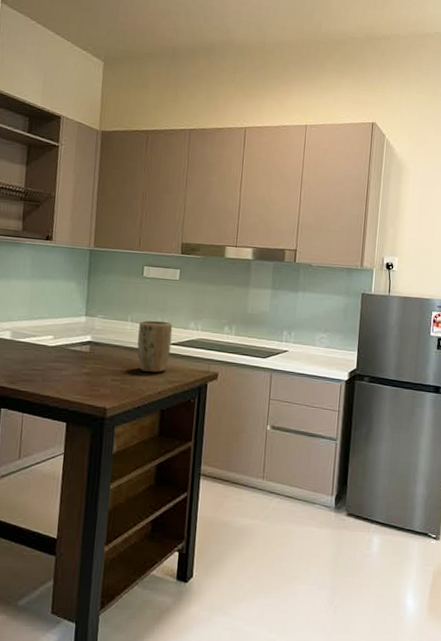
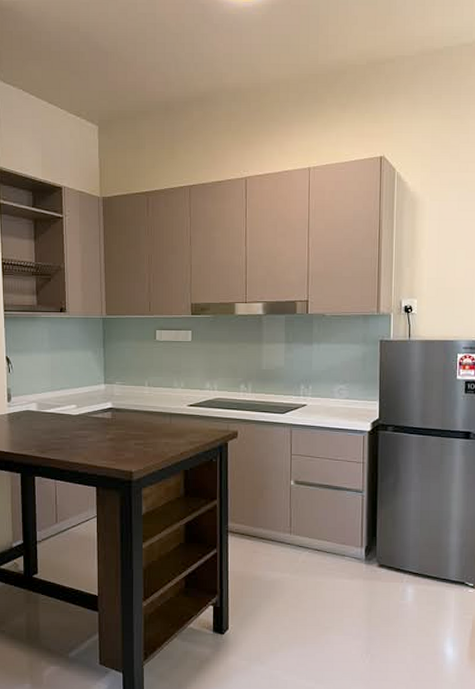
plant pot: present [137,320,173,372] -> none [156,383,189,434]

